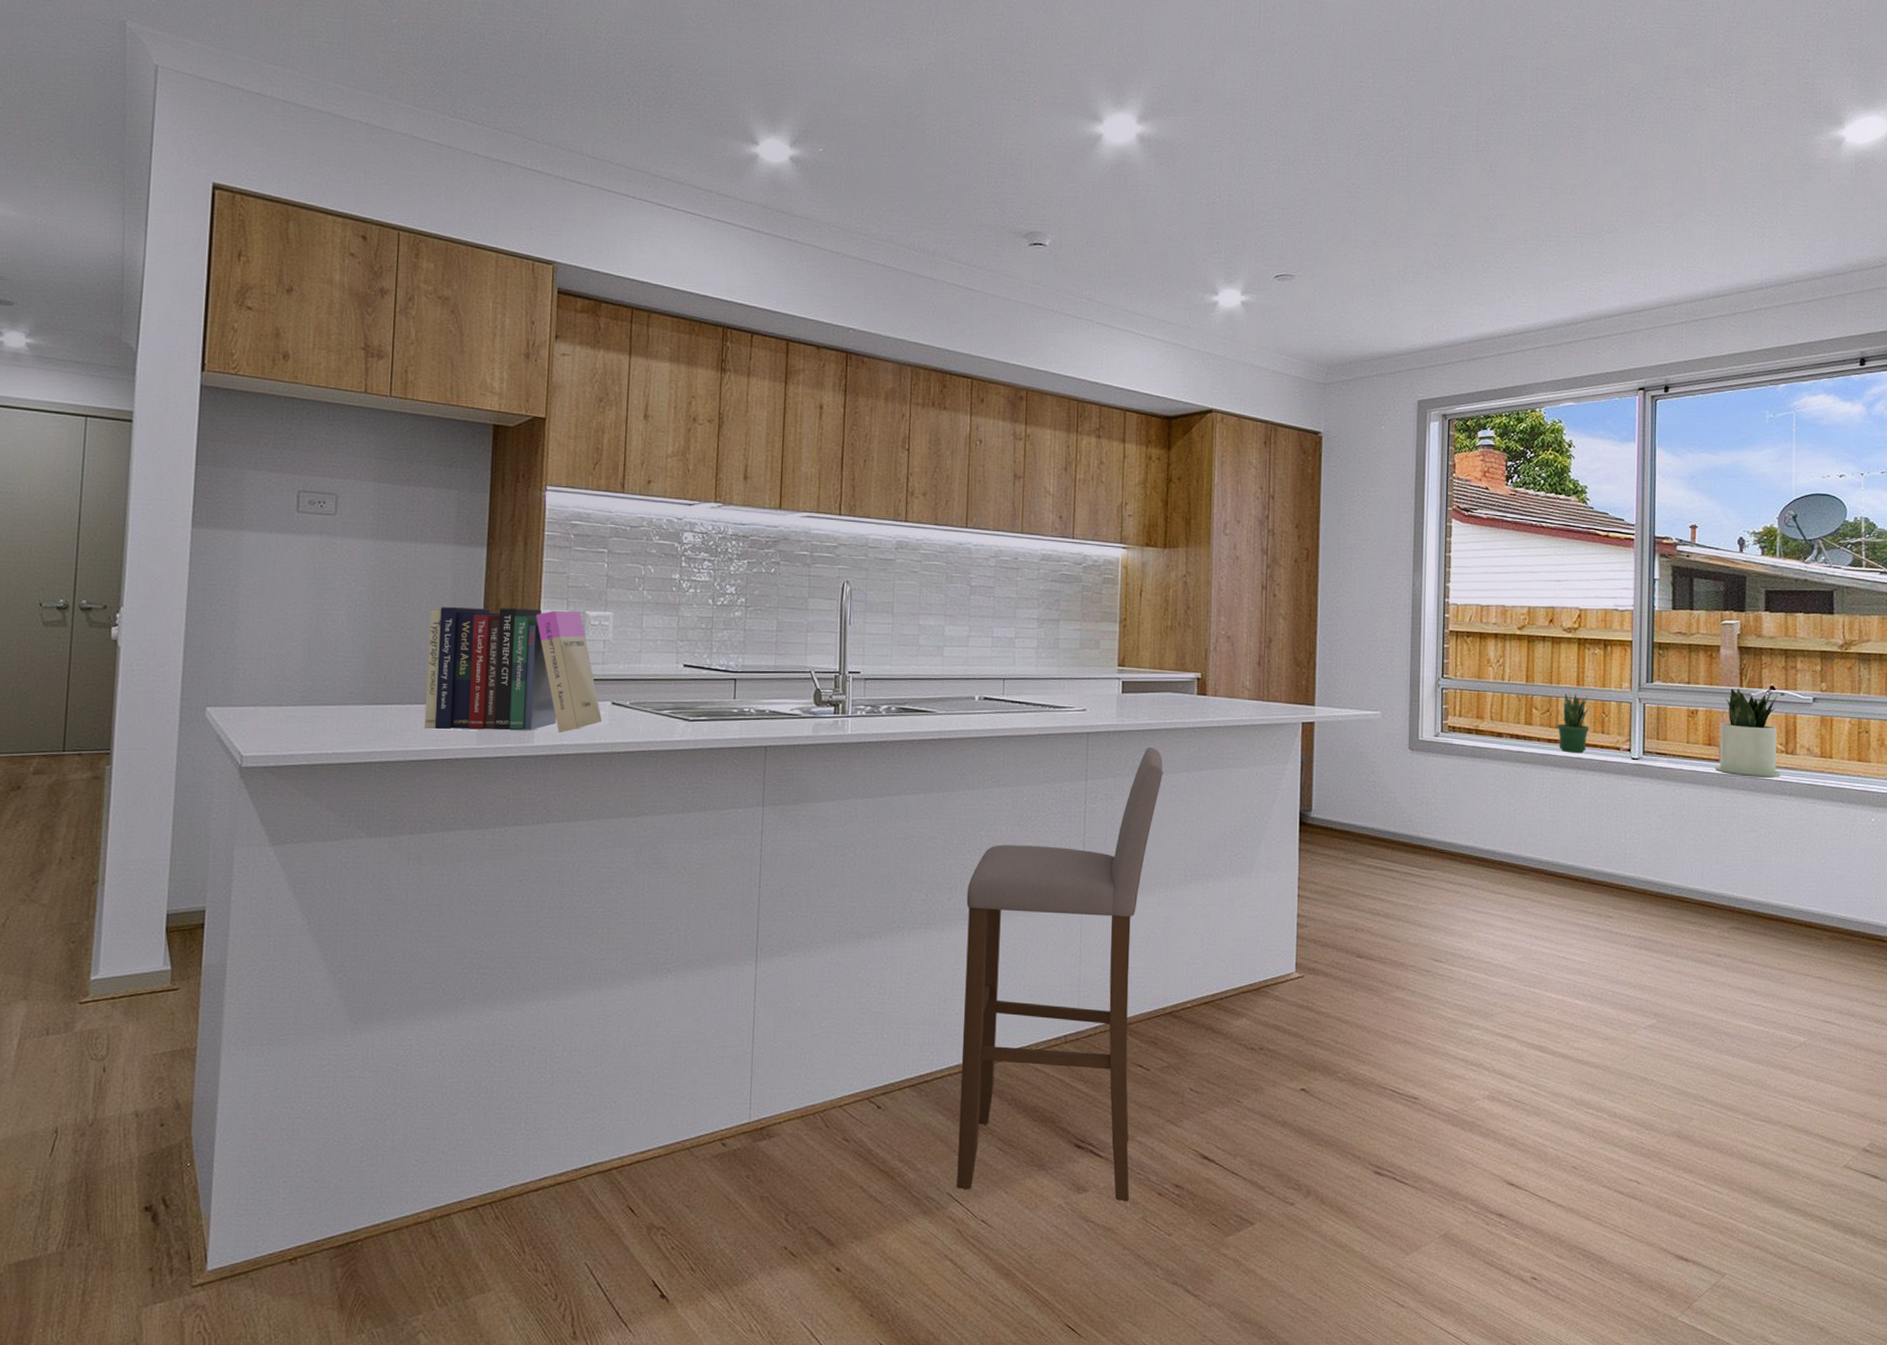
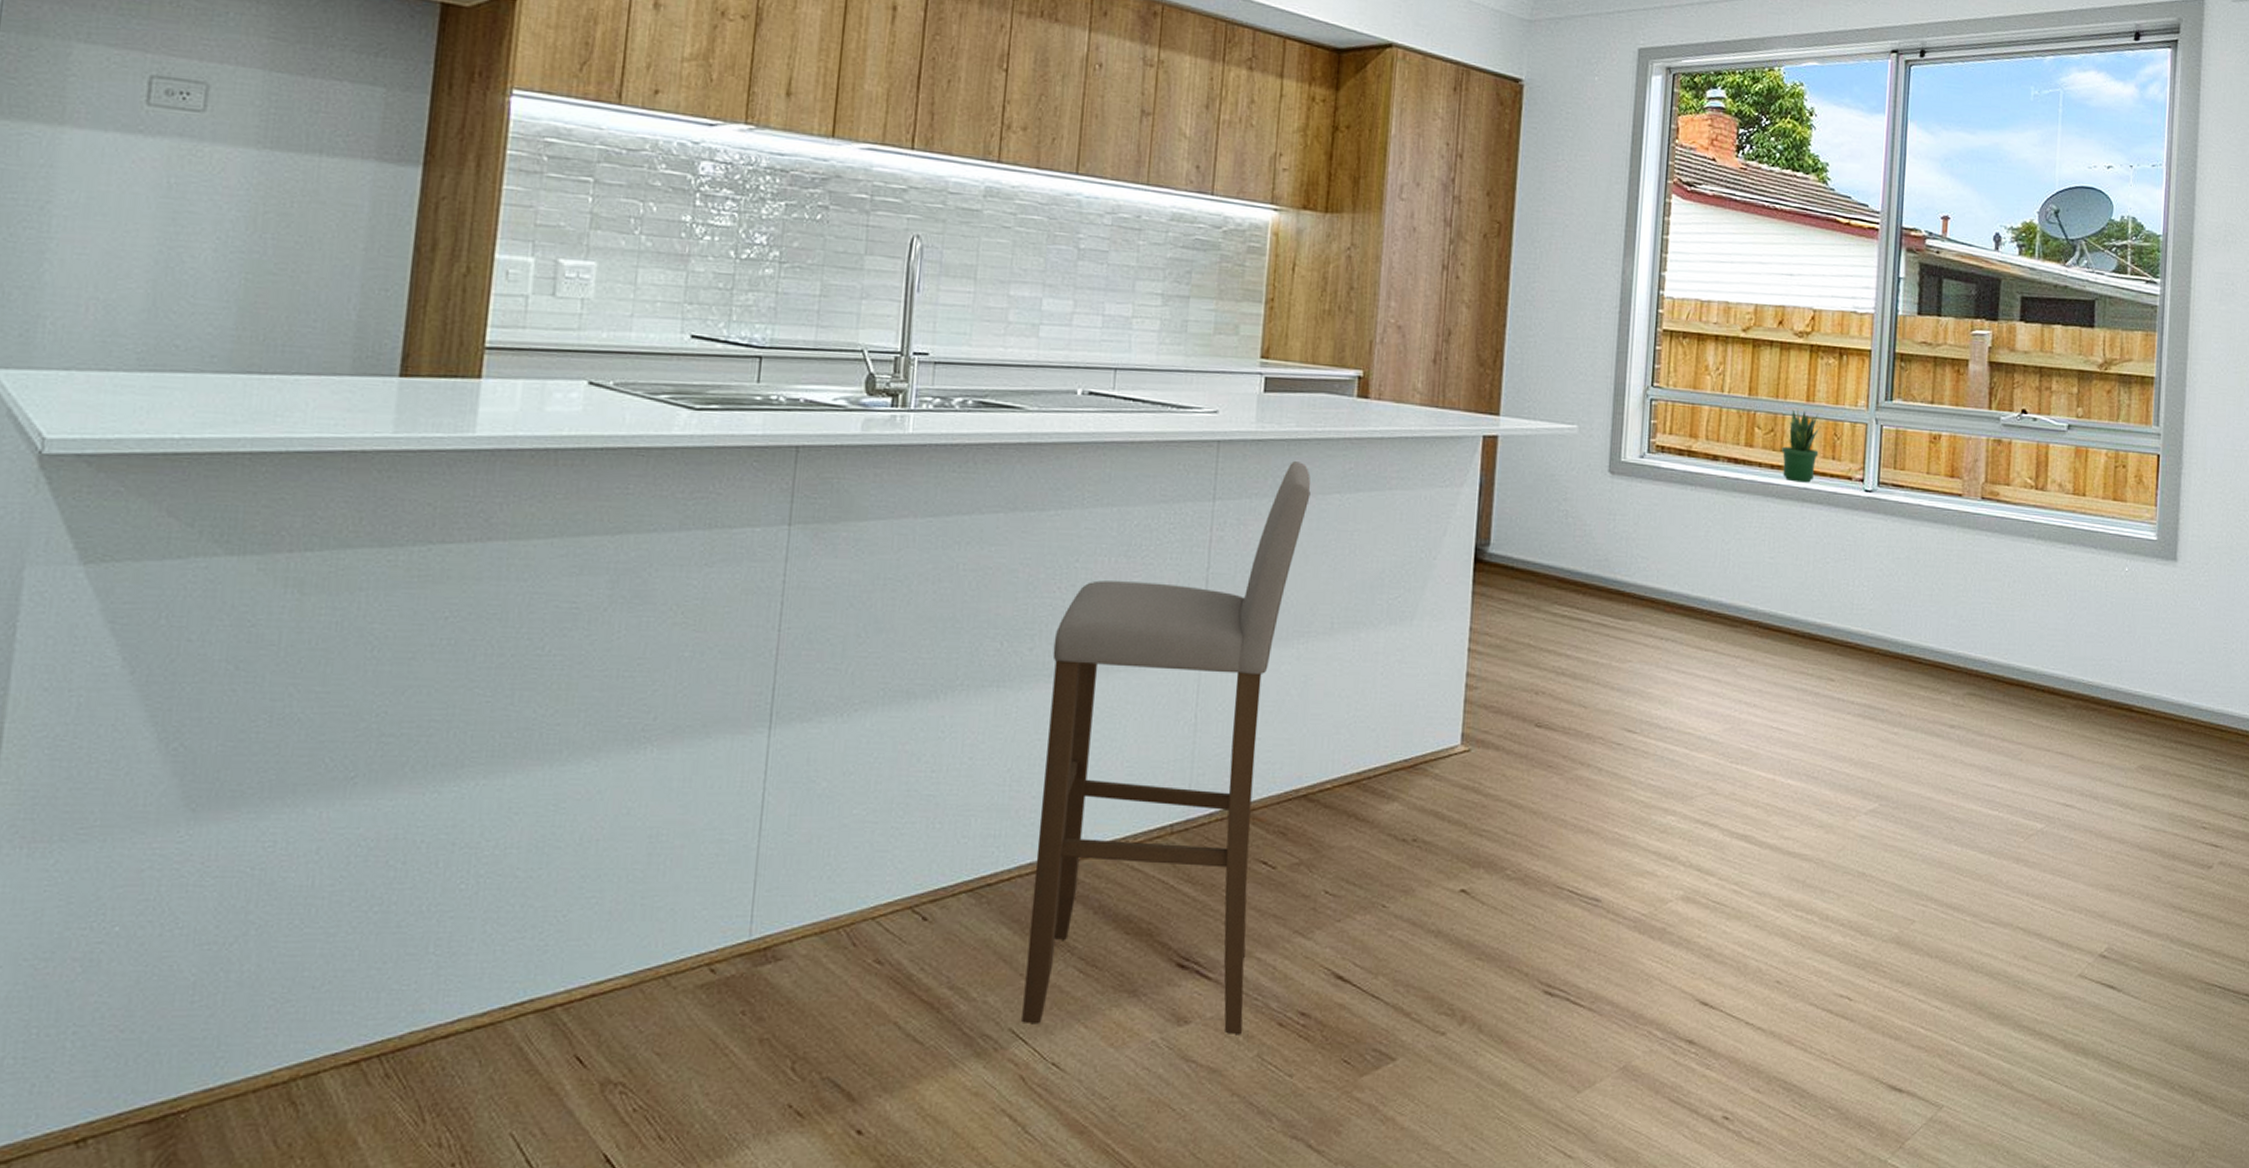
books: present [424,607,603,733] -> none [318,244,574,421]
planter: present [1713,688,1783,779] -> none [1955,410,2031,518]

